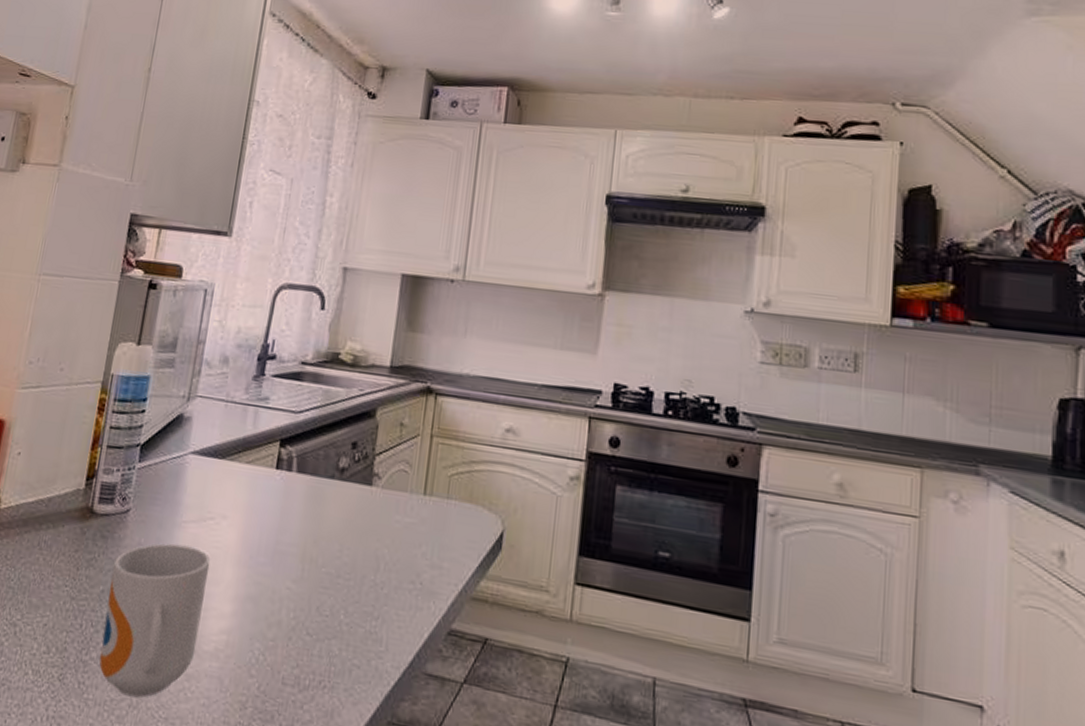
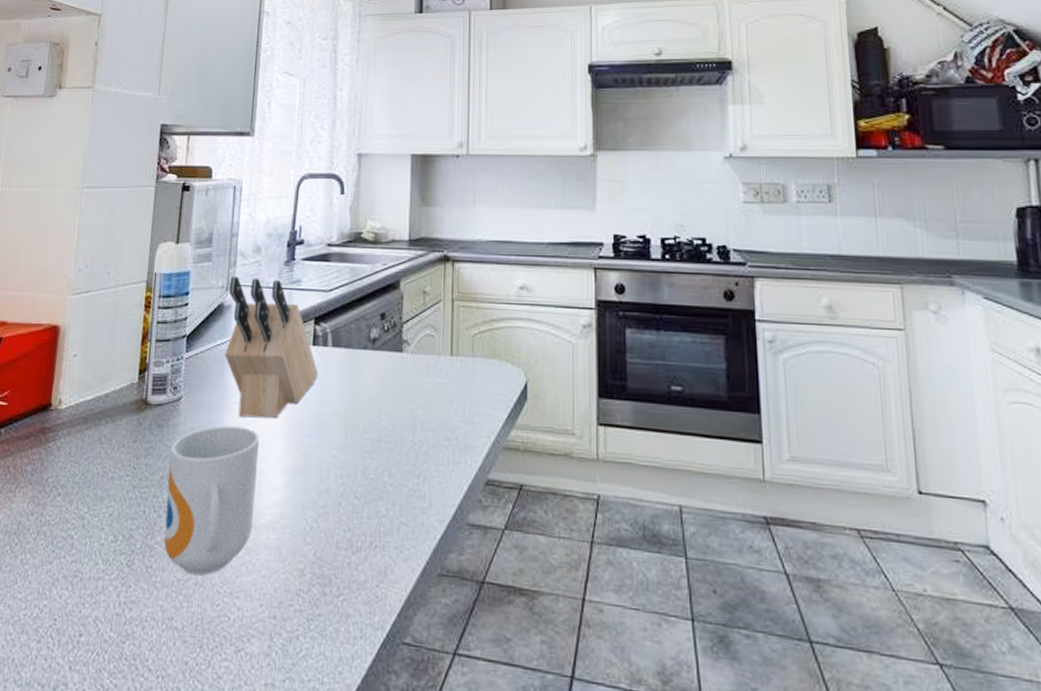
knife block: none [180,385,280,541] -> present [224,276,318,418]

